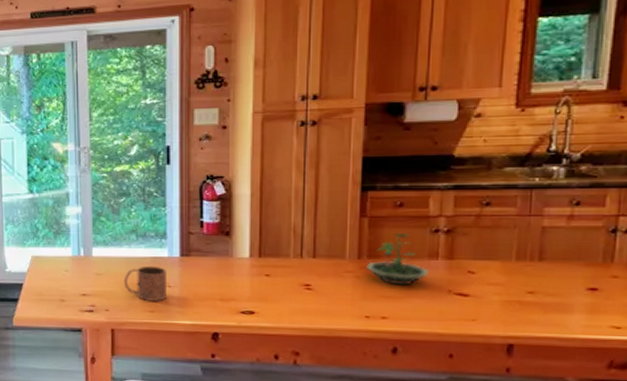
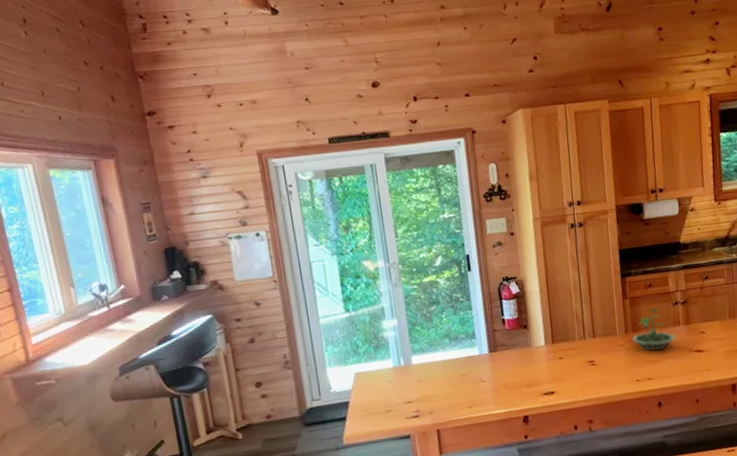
mug: present [123,266,166,302] -> none [442,365,482,398]

